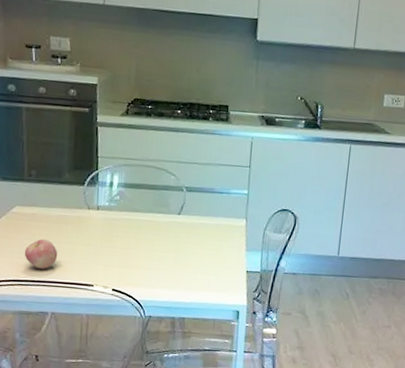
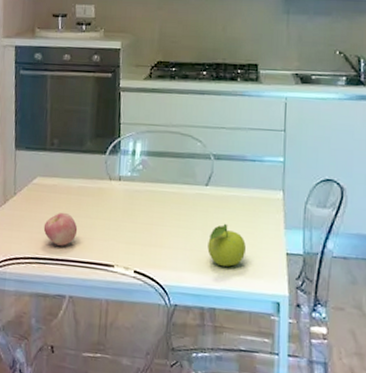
fruit: none [179,247,213,283] -> present [207,223,247,267]

